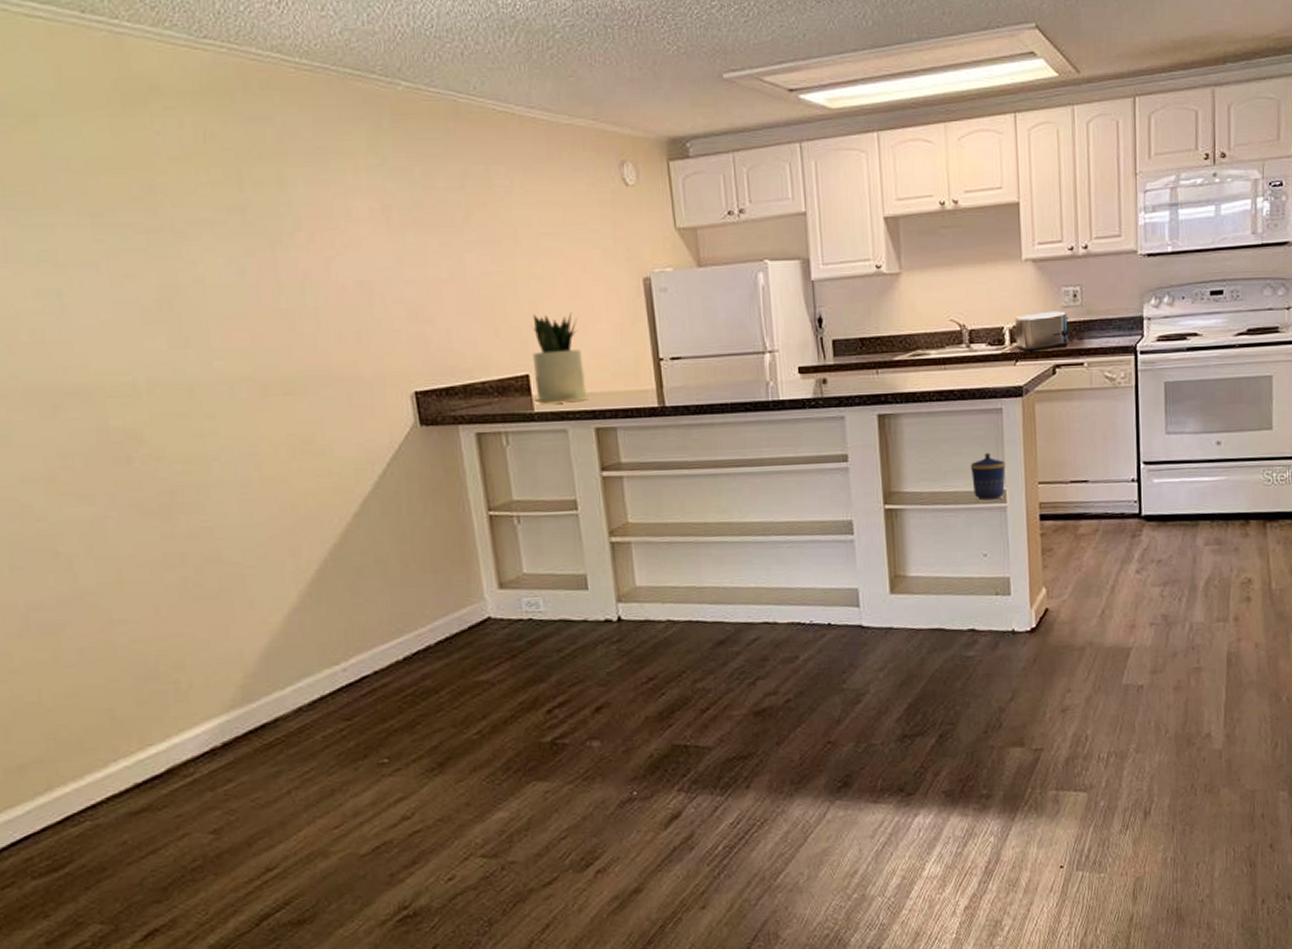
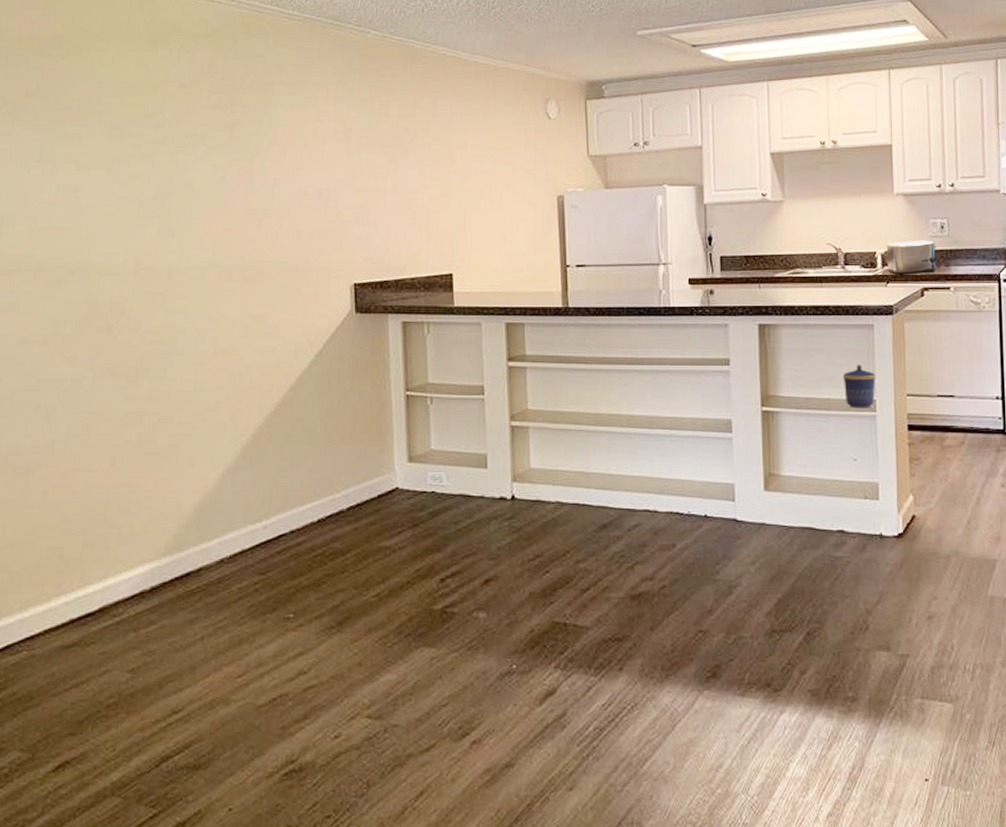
planter: present [530,311,592,404] -> none [453,222,505,300]

